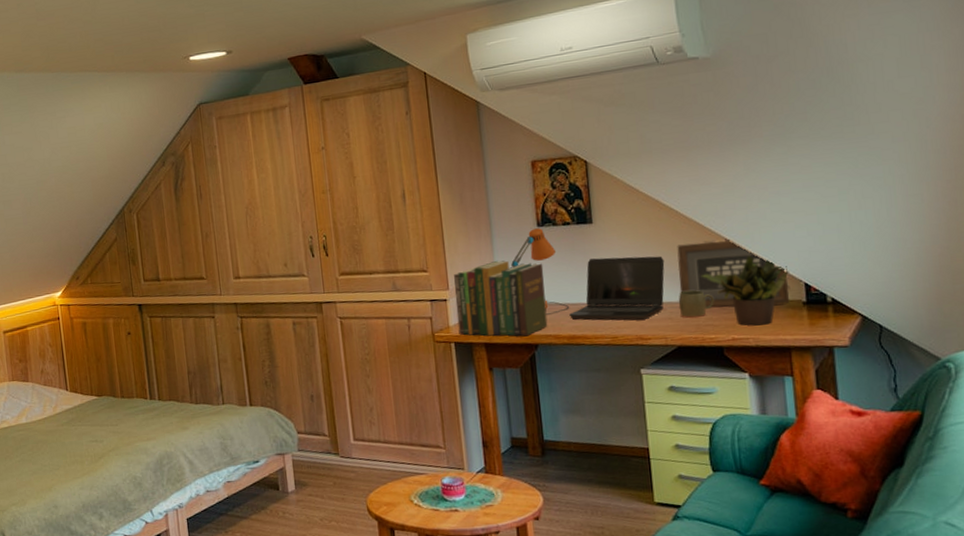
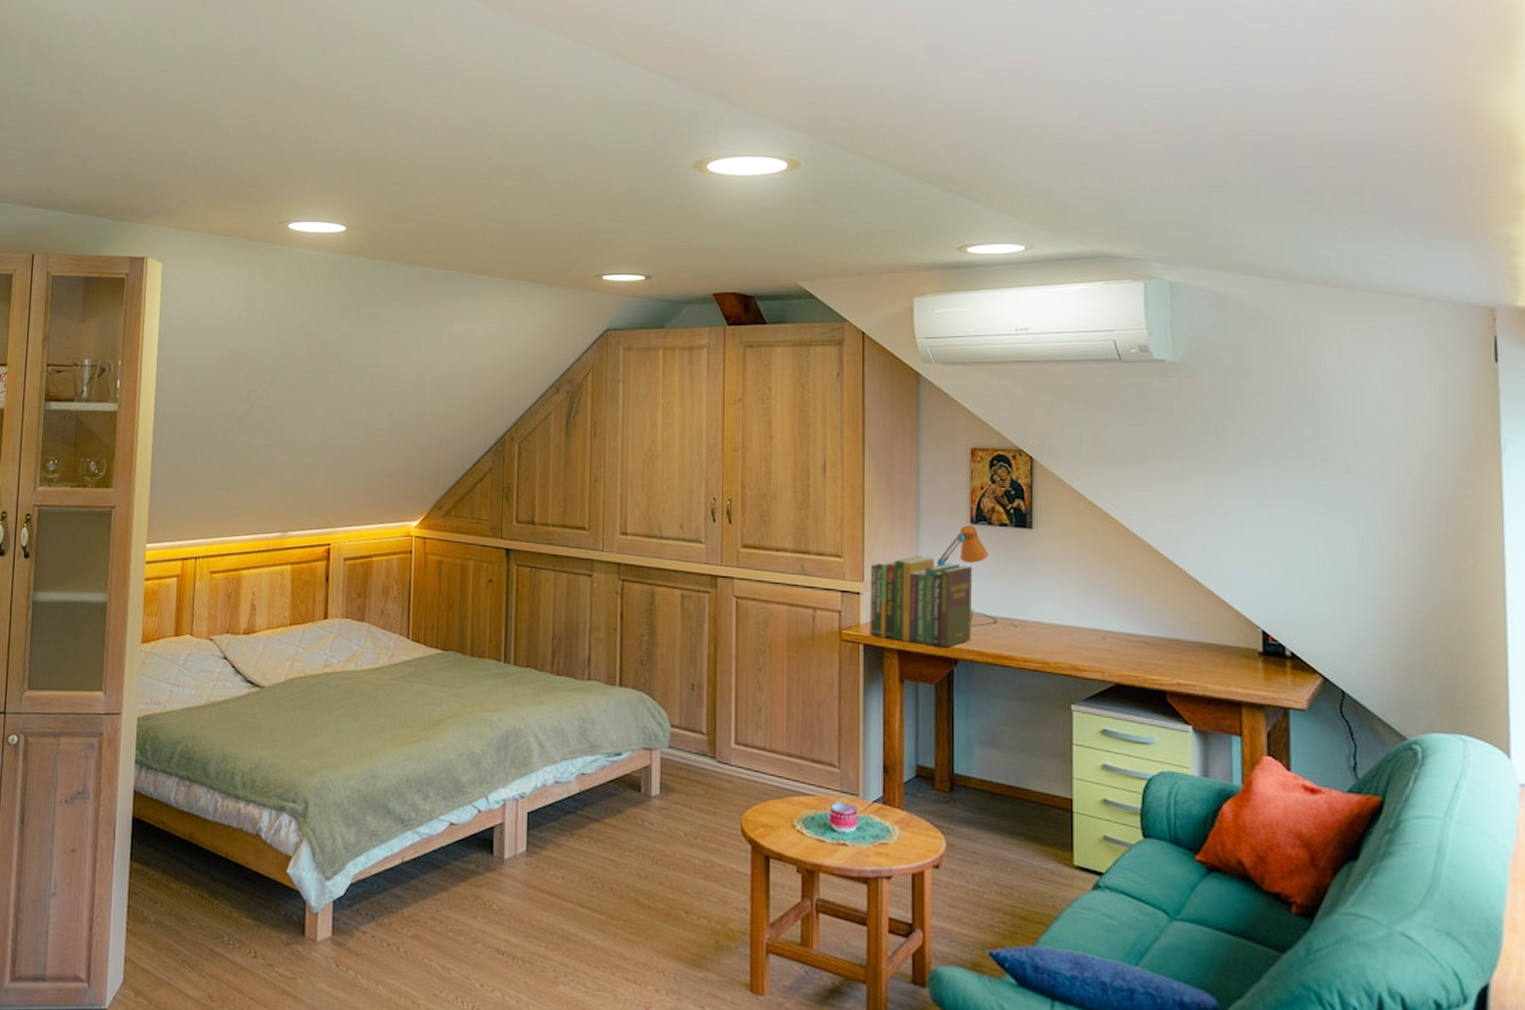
laptop computer: present [569,256,665,321] -> none [997,569,1109,648]
picture frame: present [677,241,790,308] -> none [1123,567,1245,651]
mug: present [678,290,714,318] -> none [1120,621,1160,653]
potted plant: present [700,254,789,326] -> none [1147,589,1246,672]

